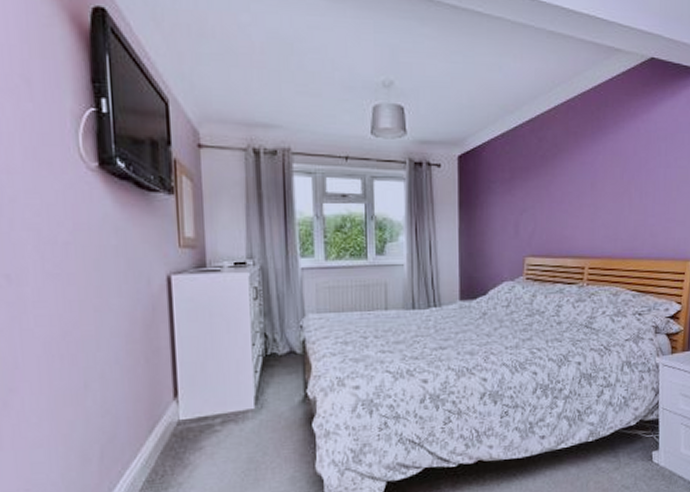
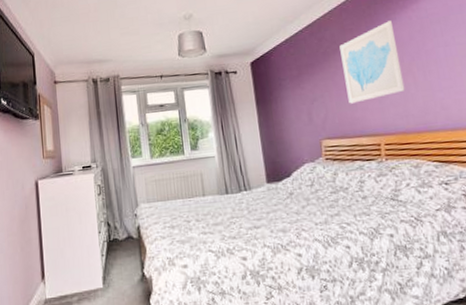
wall art: none [560,129,620,220] -> present [339,20,406,104]

